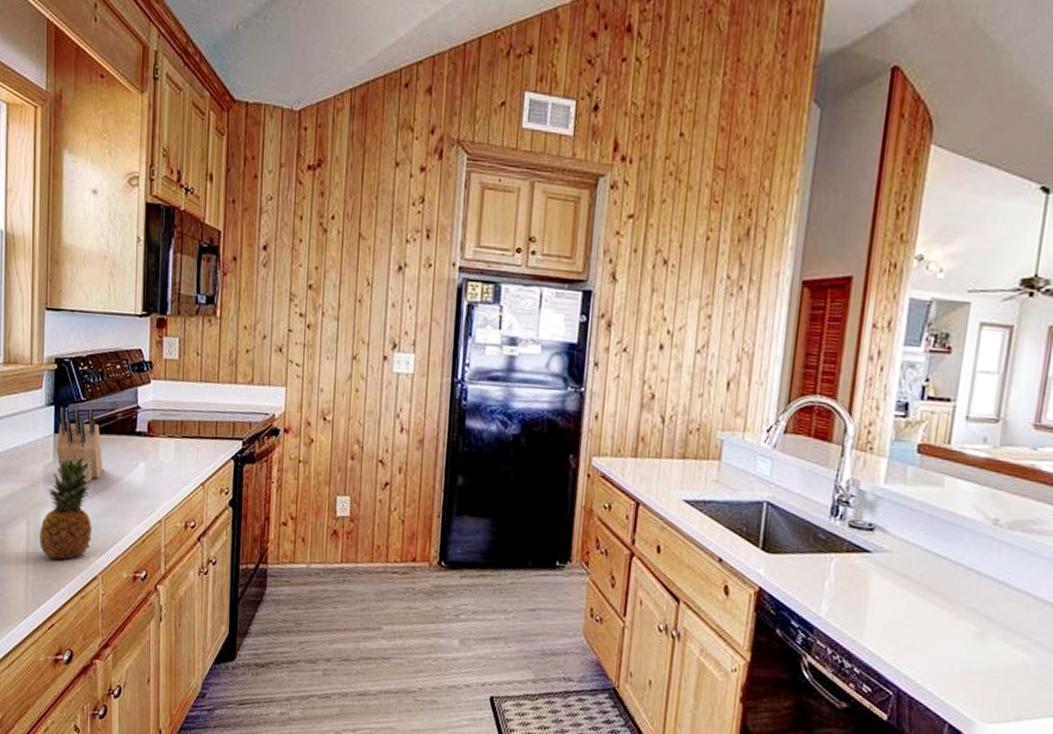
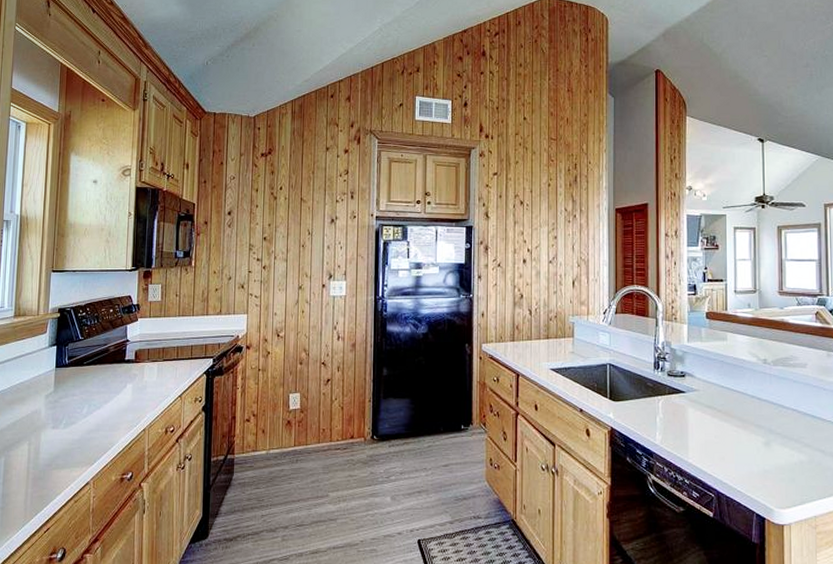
fruit: present [40,453,94,560] -> none [39,383,89,472]
knife block: present [56,406,103,482] -> none [57,346,97,405]

